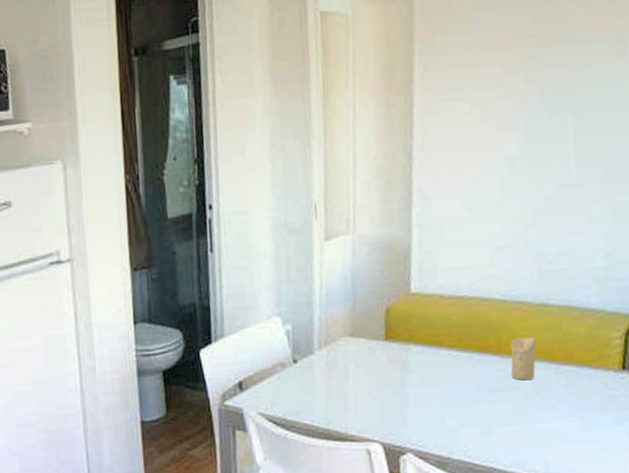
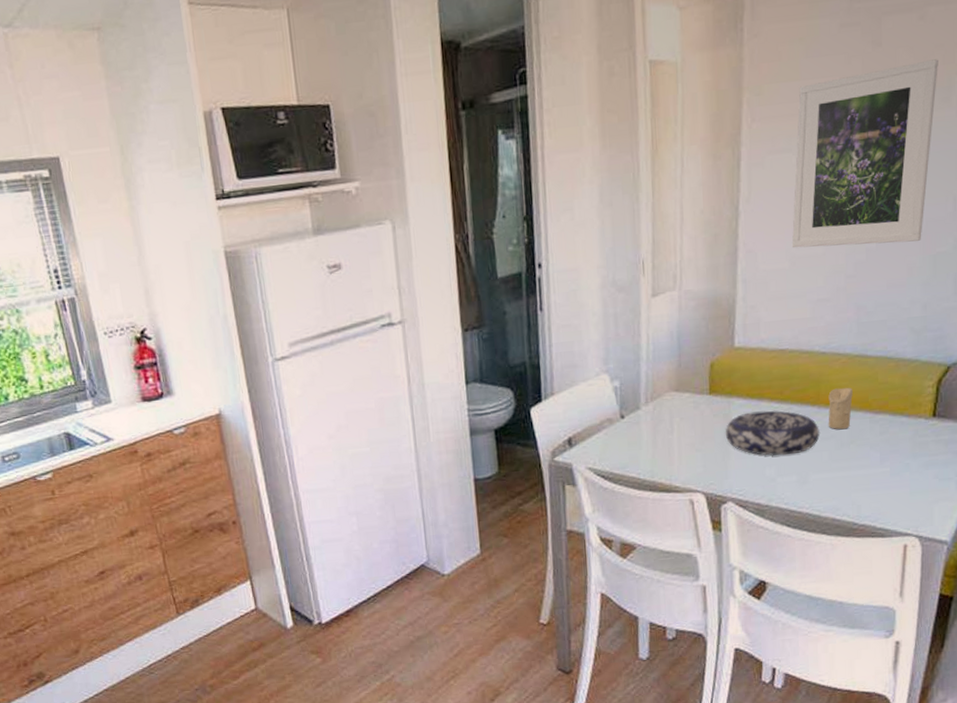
decorative bowl: none [402,358,504,406] -> present [725,410,821,456]
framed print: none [467,13,611,195] -> present [791,59,938,248]

